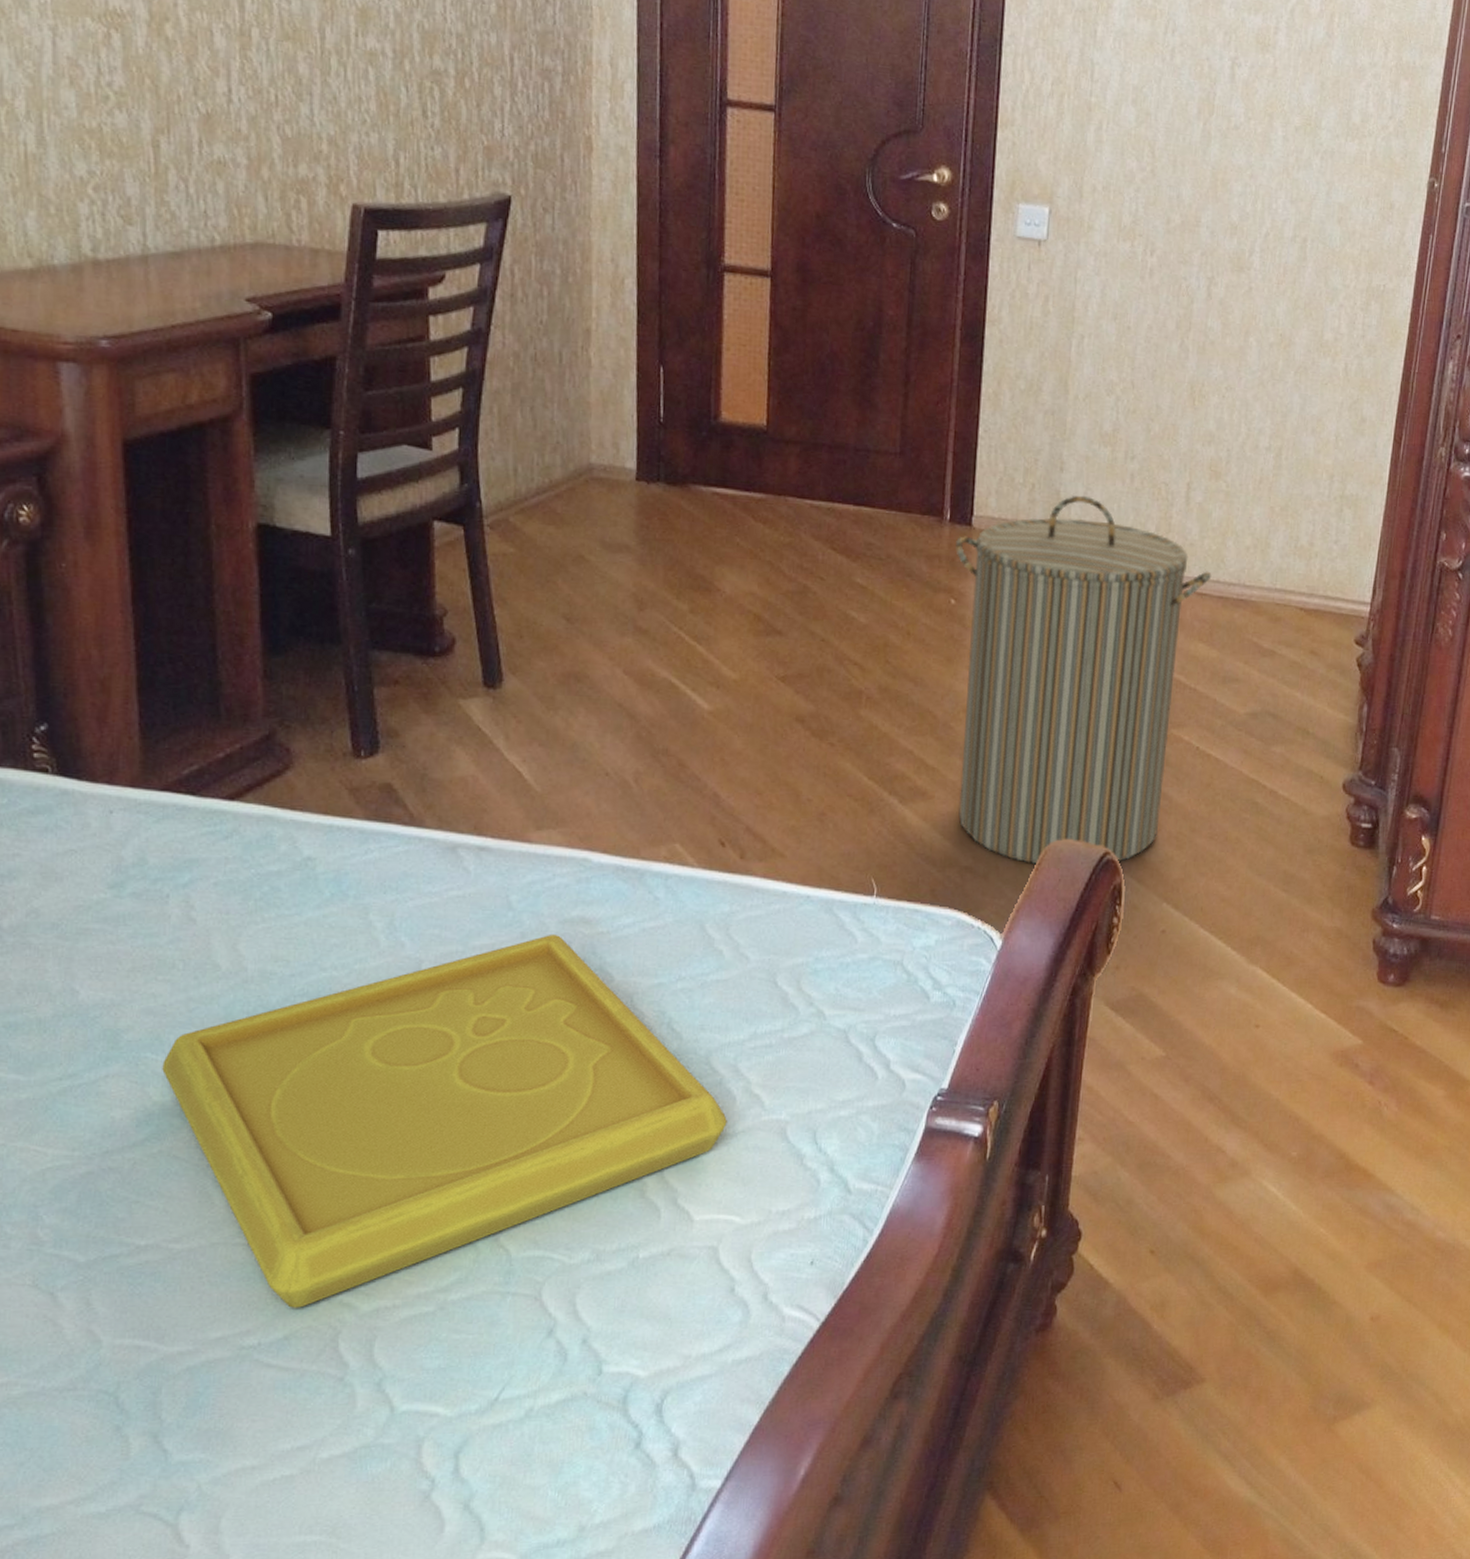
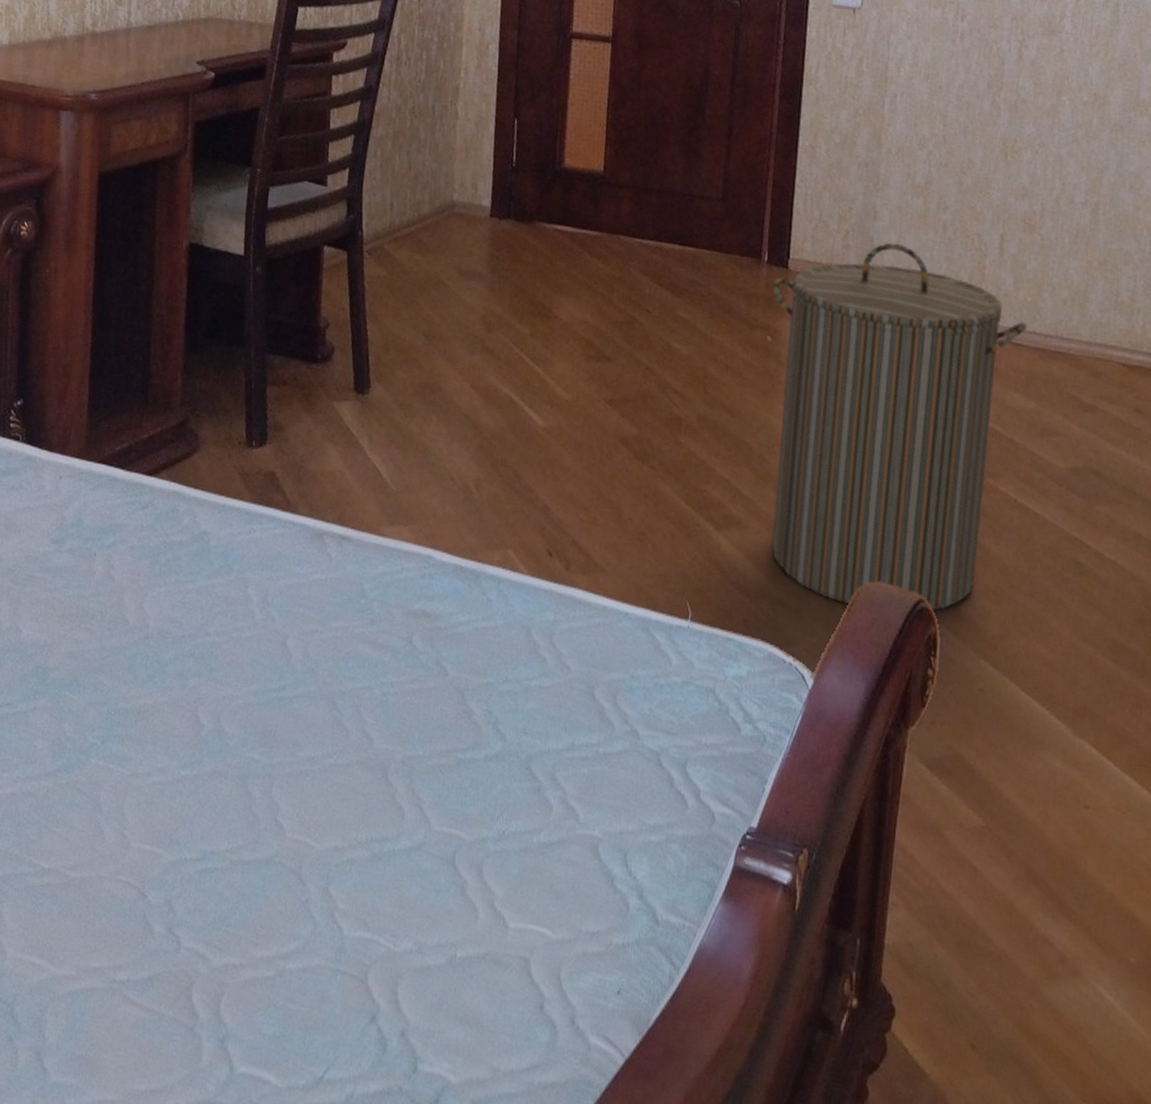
serving tray: present [162,935,727,1308] -> none [76,624,544,952]

